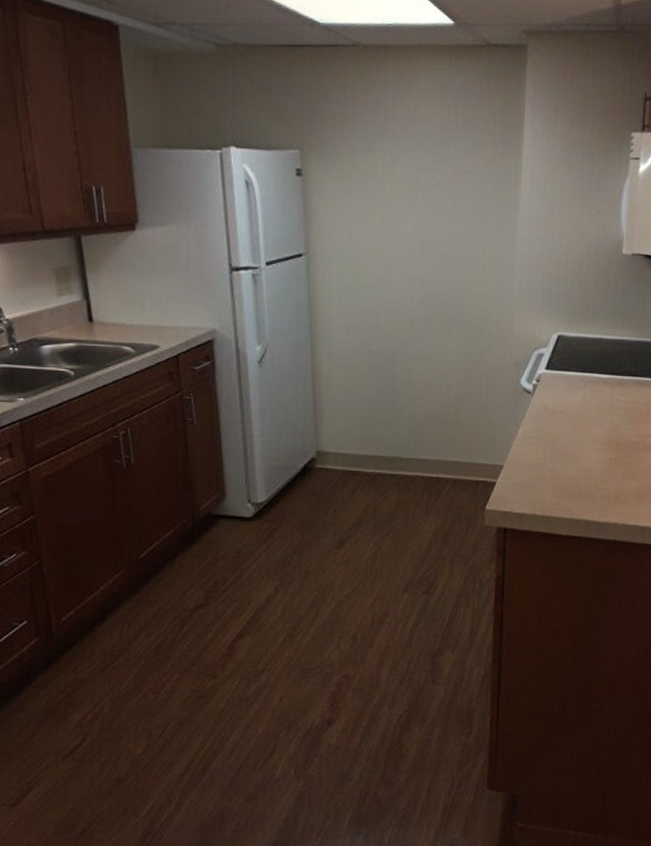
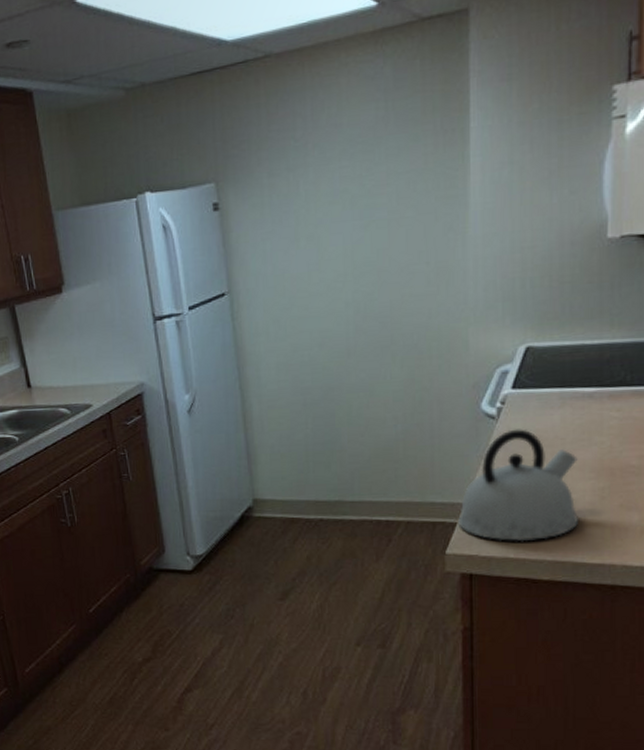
kettle: none [497,404,593,502] -> present [458,429,578,542]

